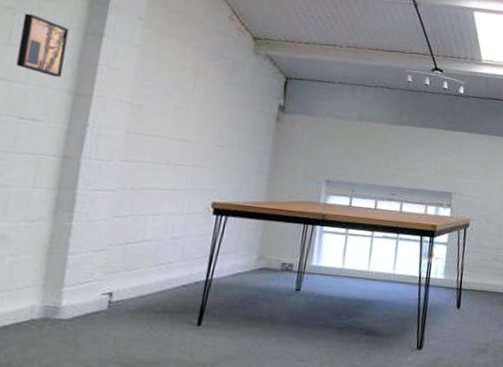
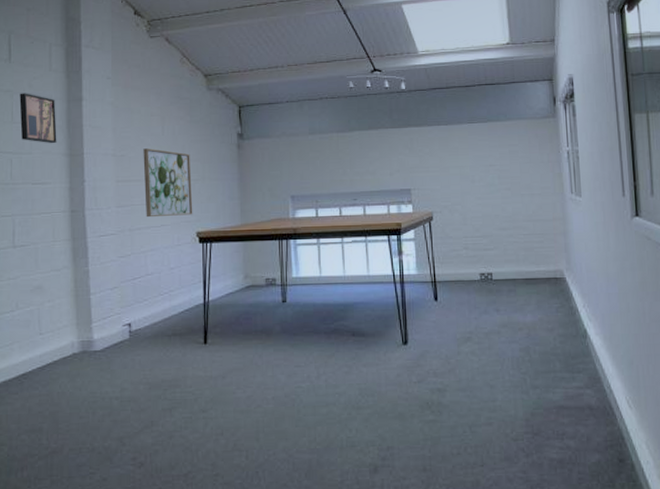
wall art: none [155,102,221,183] -> present [143,148,193,218]

